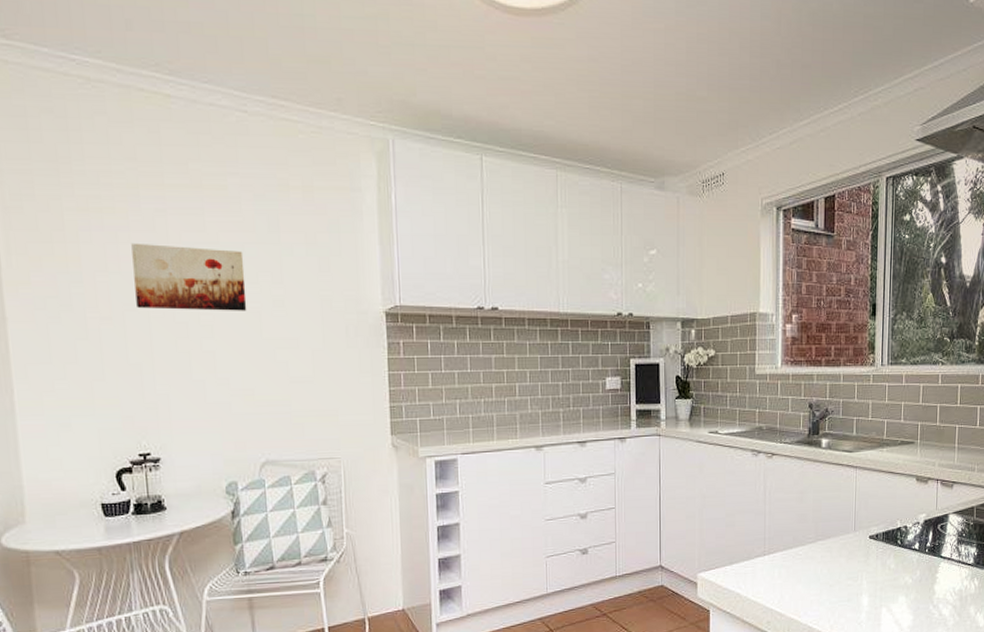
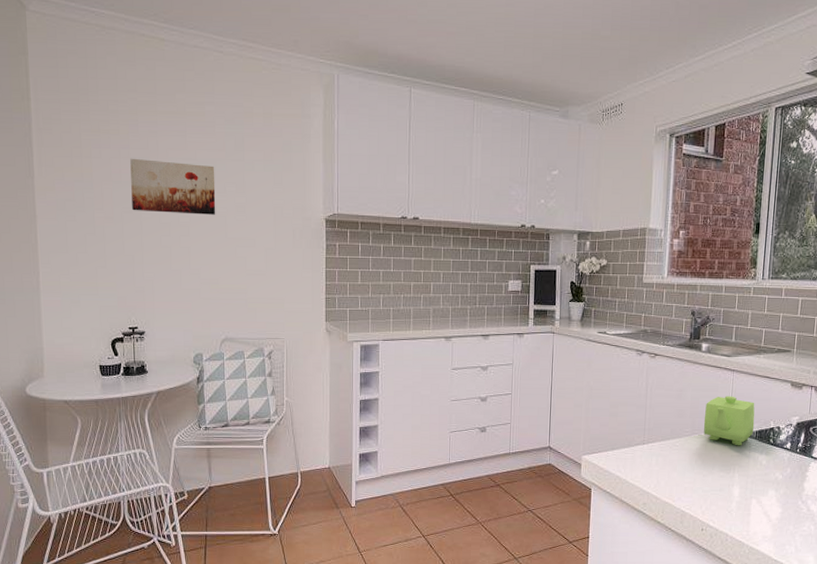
teapot: none [827,495,881,550] -> present [703,396,755,446]

